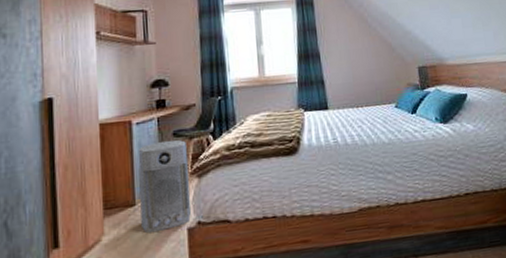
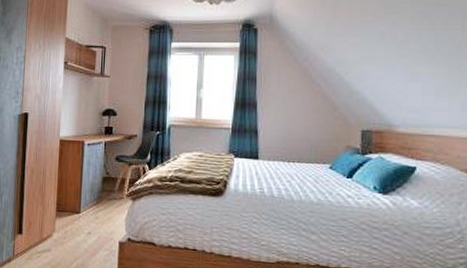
air purifier: present [138,140,192,234] -> none [83,163,126,240]

